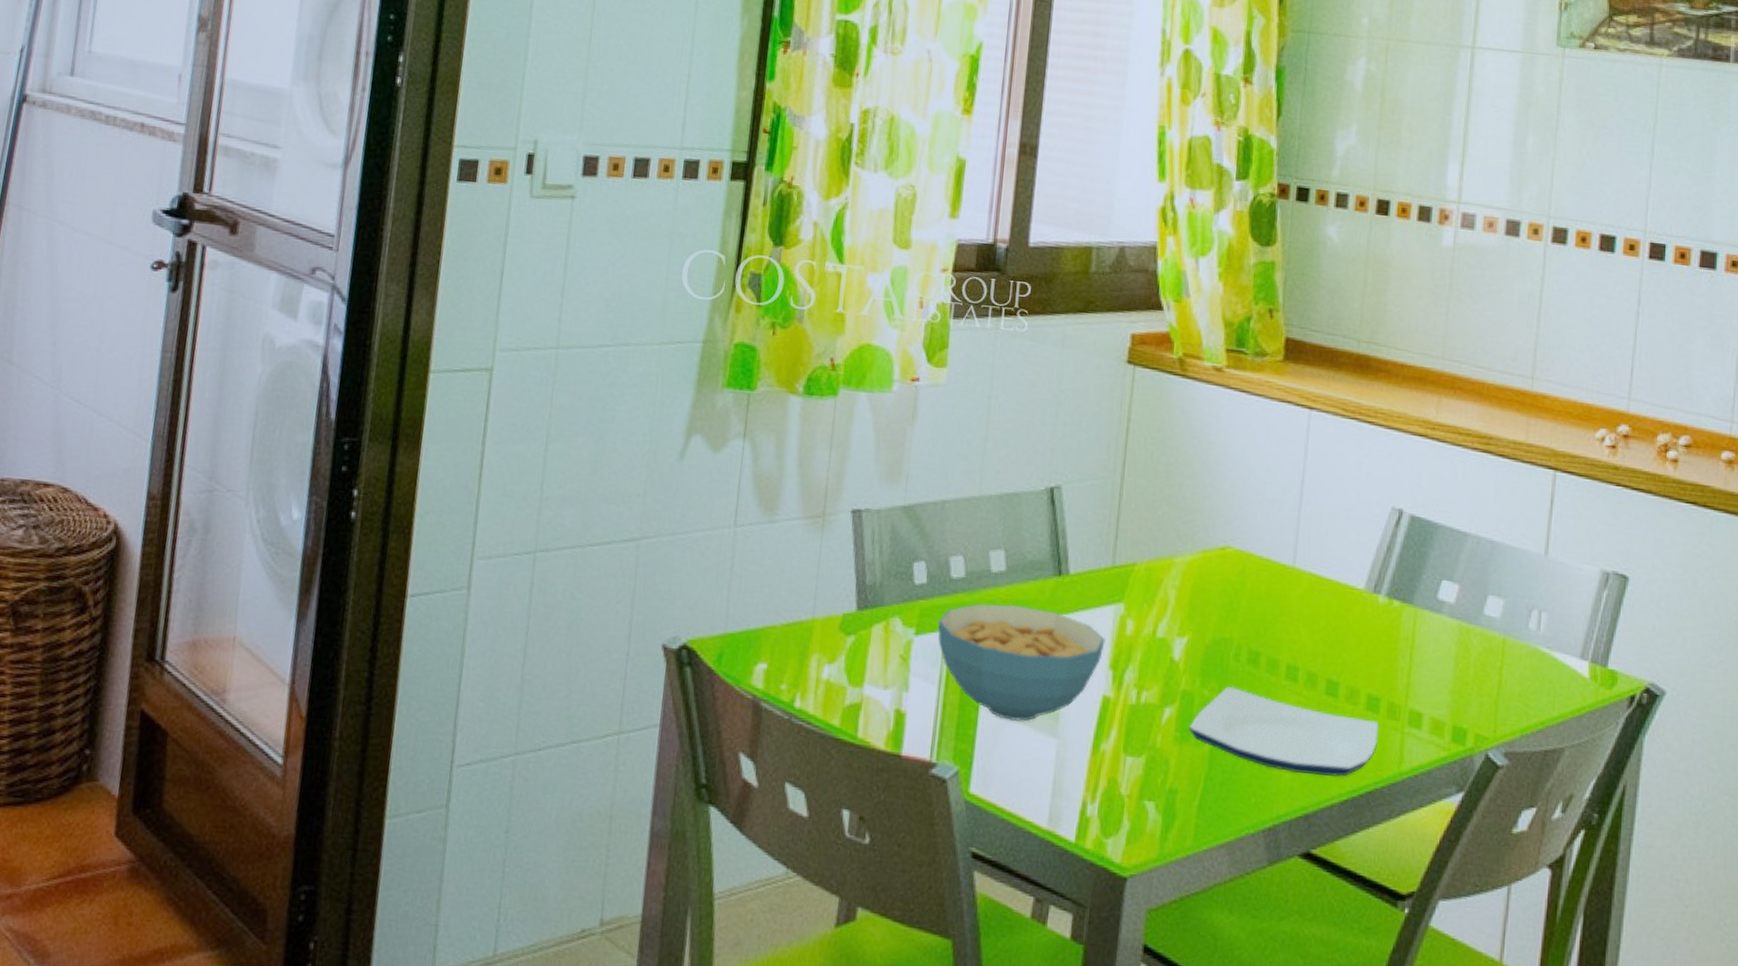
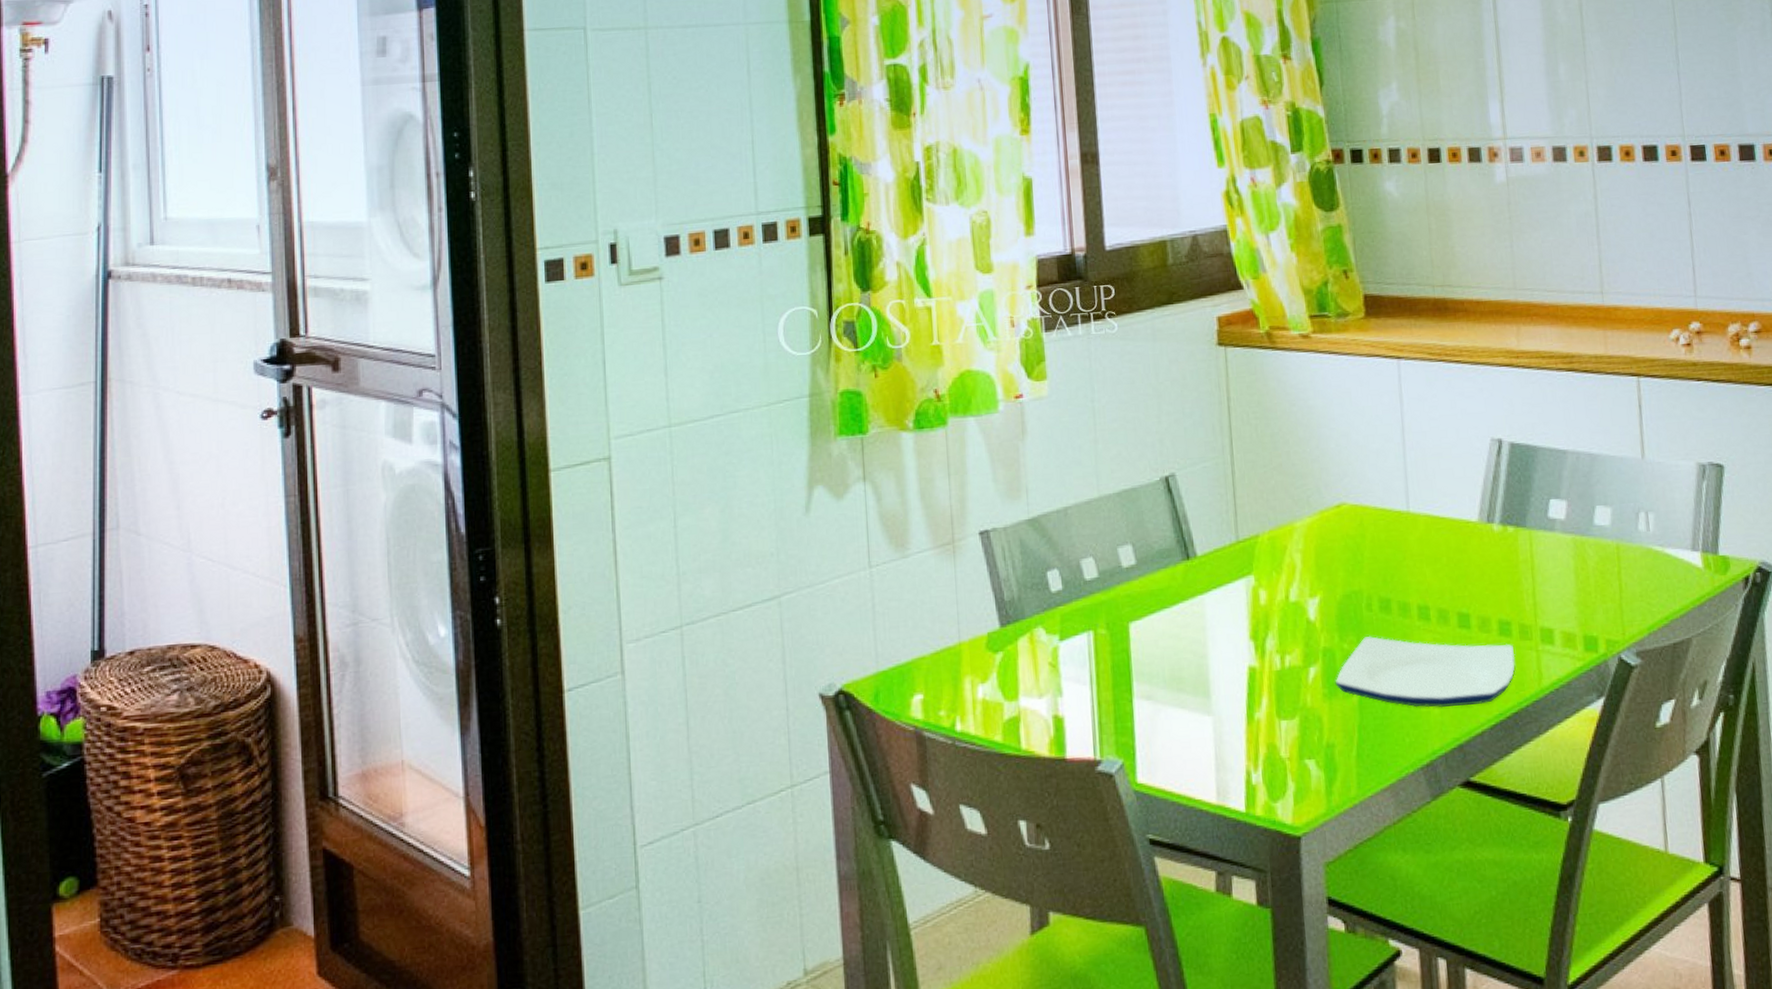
cereal bowl: present [937,603,1105,722] -> none [1079,594,1242,707]

